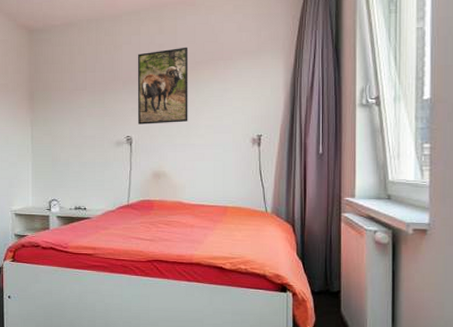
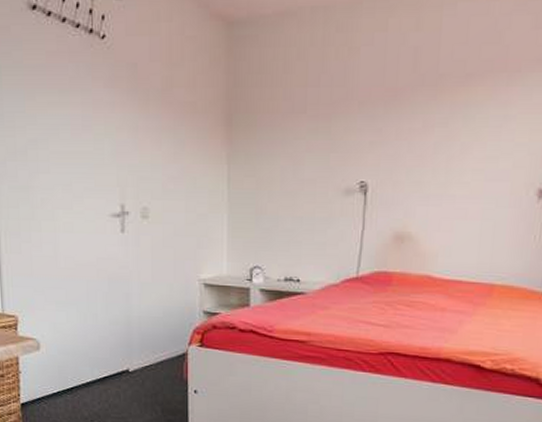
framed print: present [137,47,188,125] -> none [377,50,457,166]

